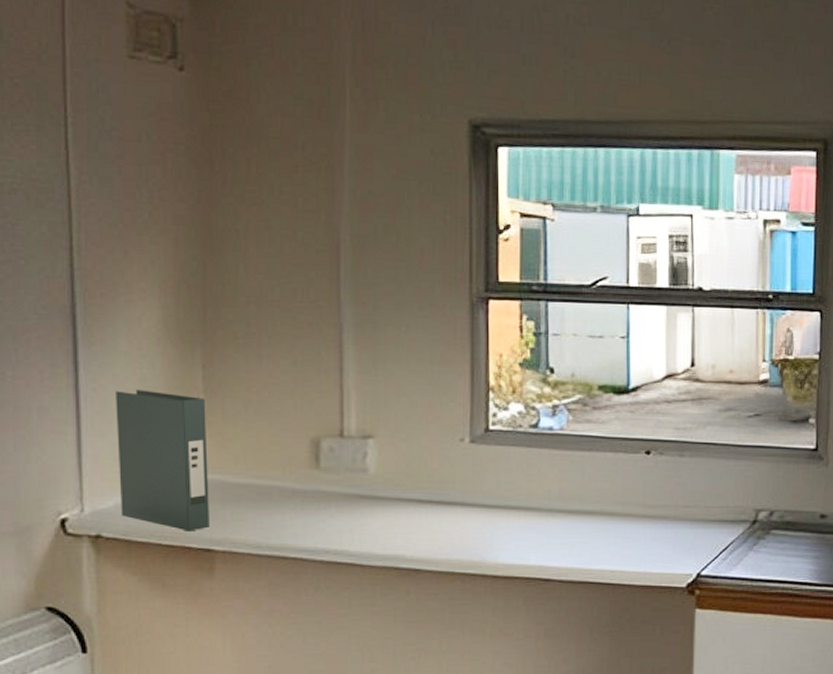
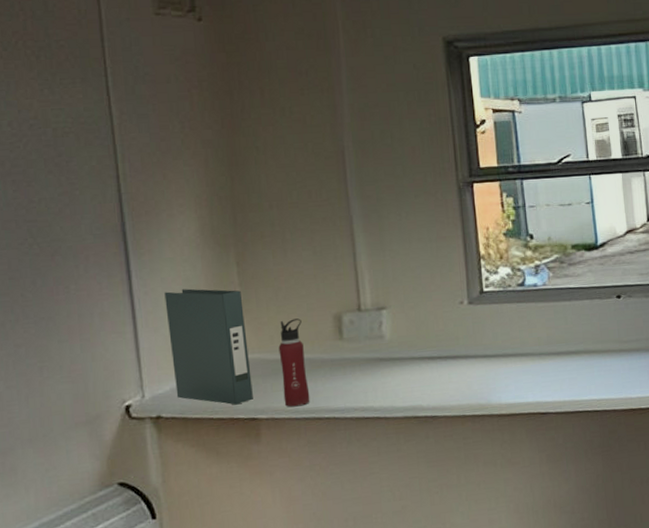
water bottle: none [243,438,275,541] -> present [278,318,310,407]

